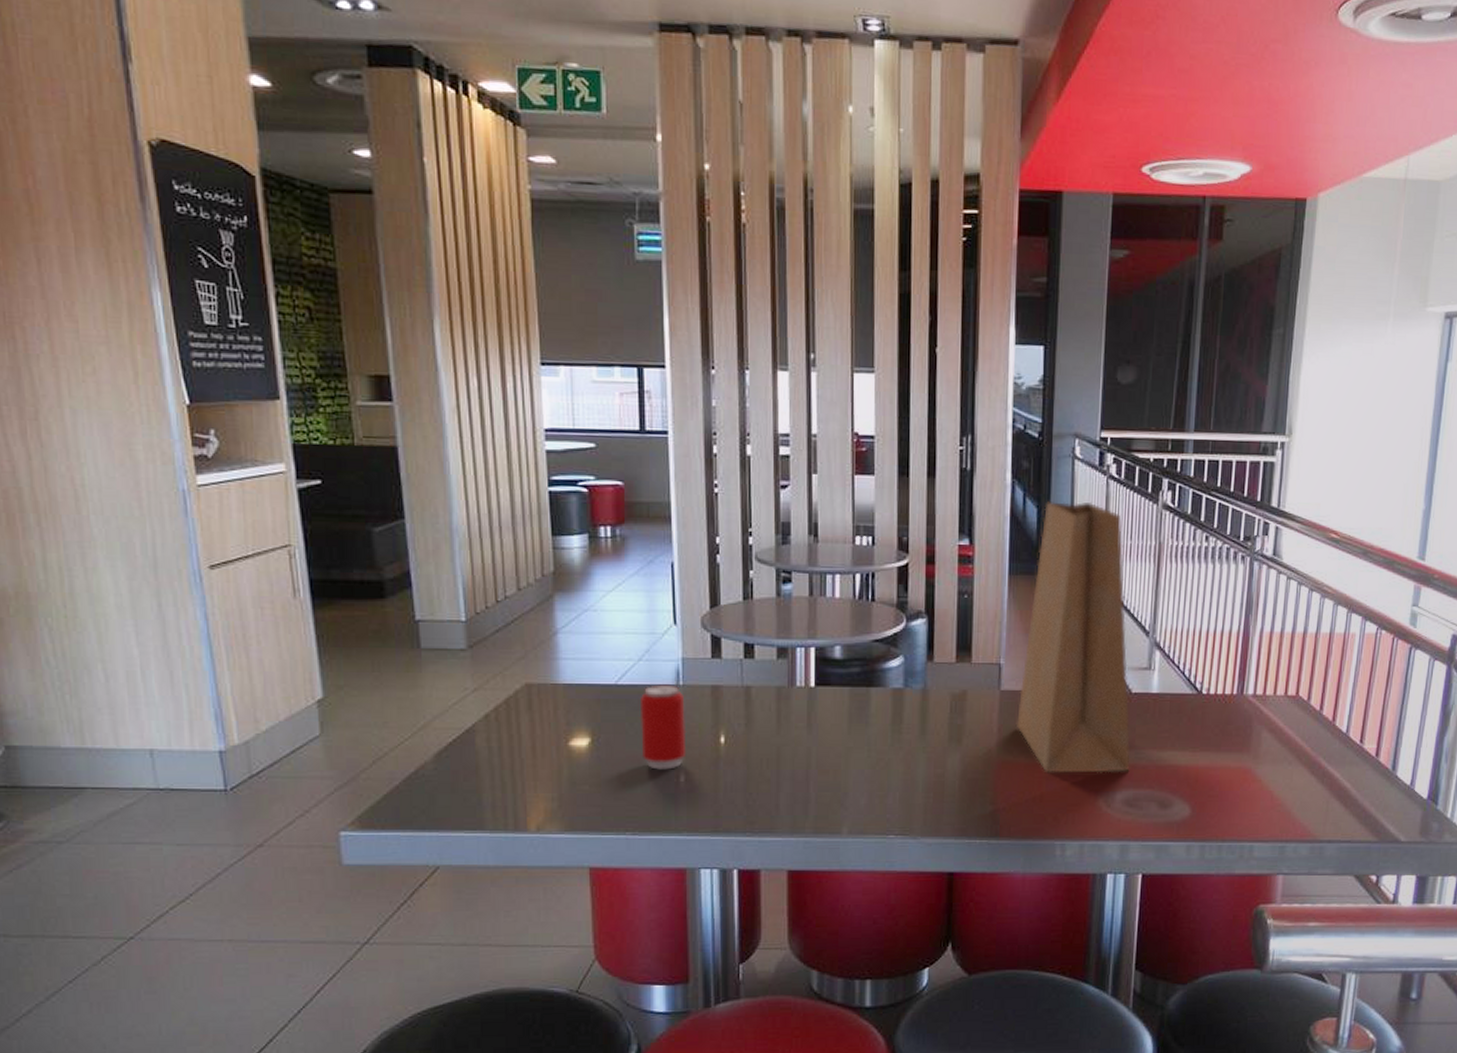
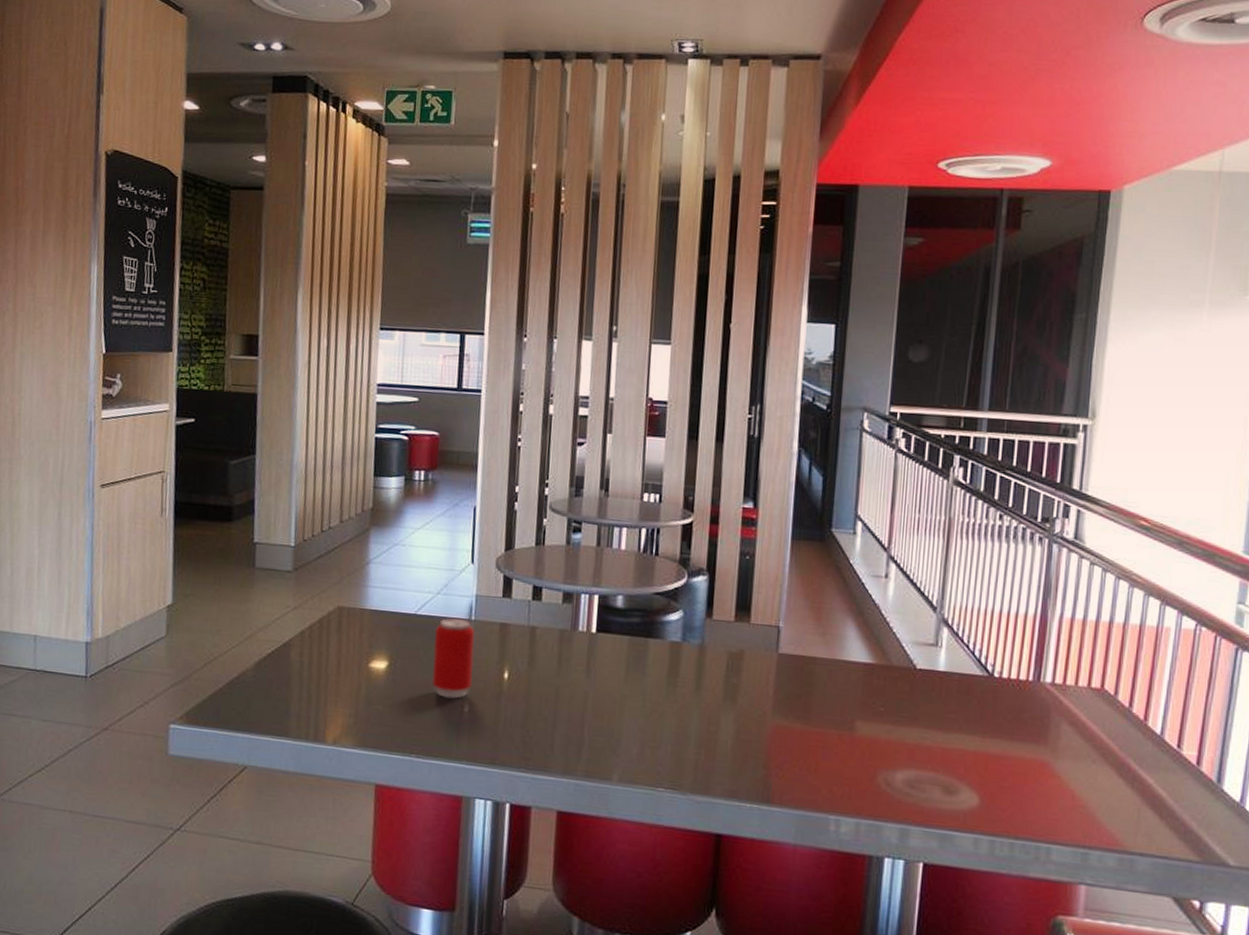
paper bag: present [1016,501,1131,773] -> none [792,471,914,751]

